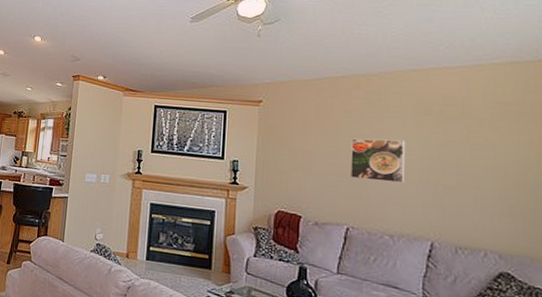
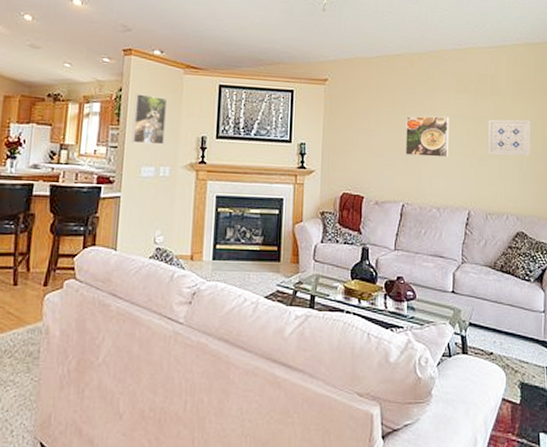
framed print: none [78,112,108,156] -> present [131,94,167,145]
wall art: none [458,145,519,189] -> present [488,119,530,157]

